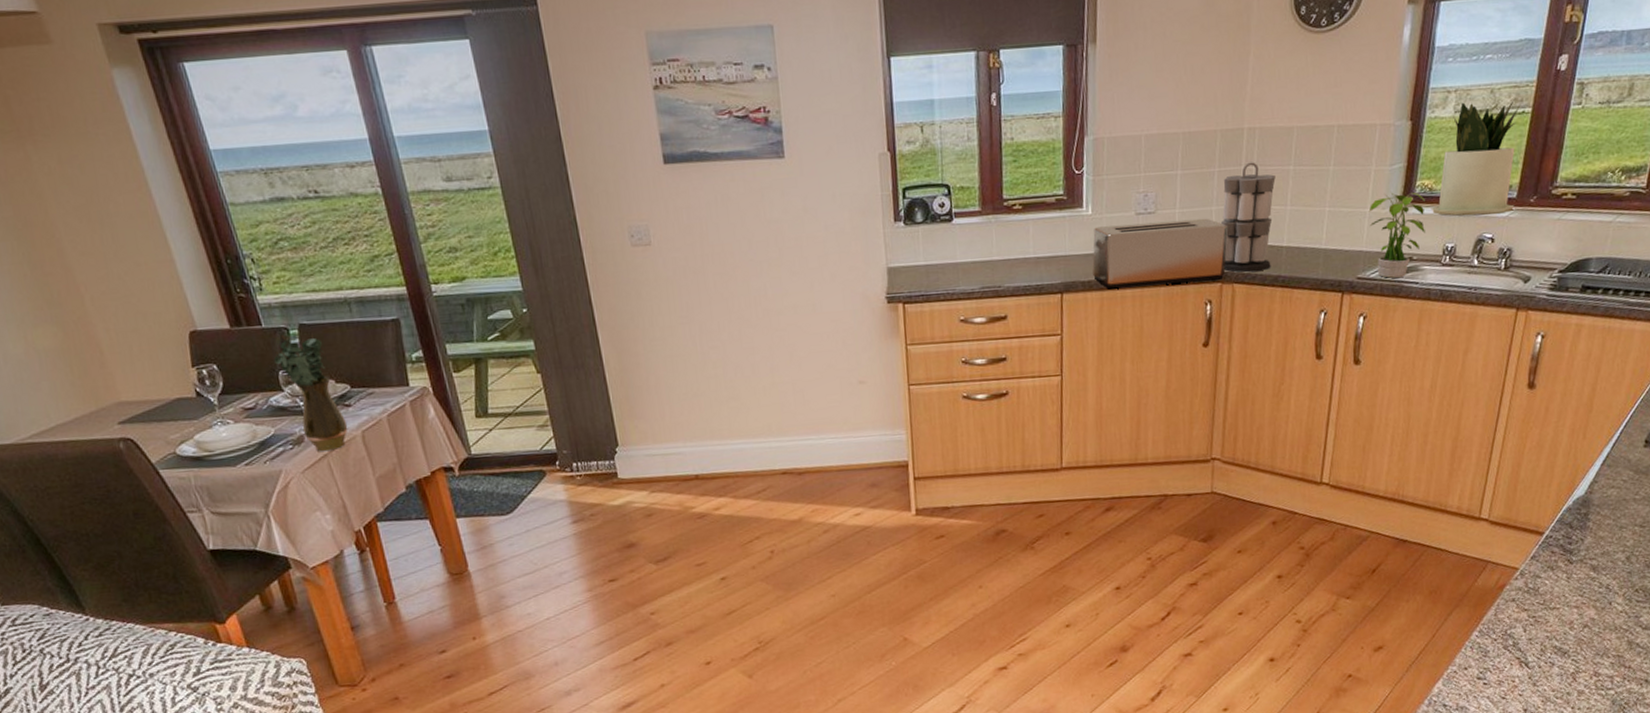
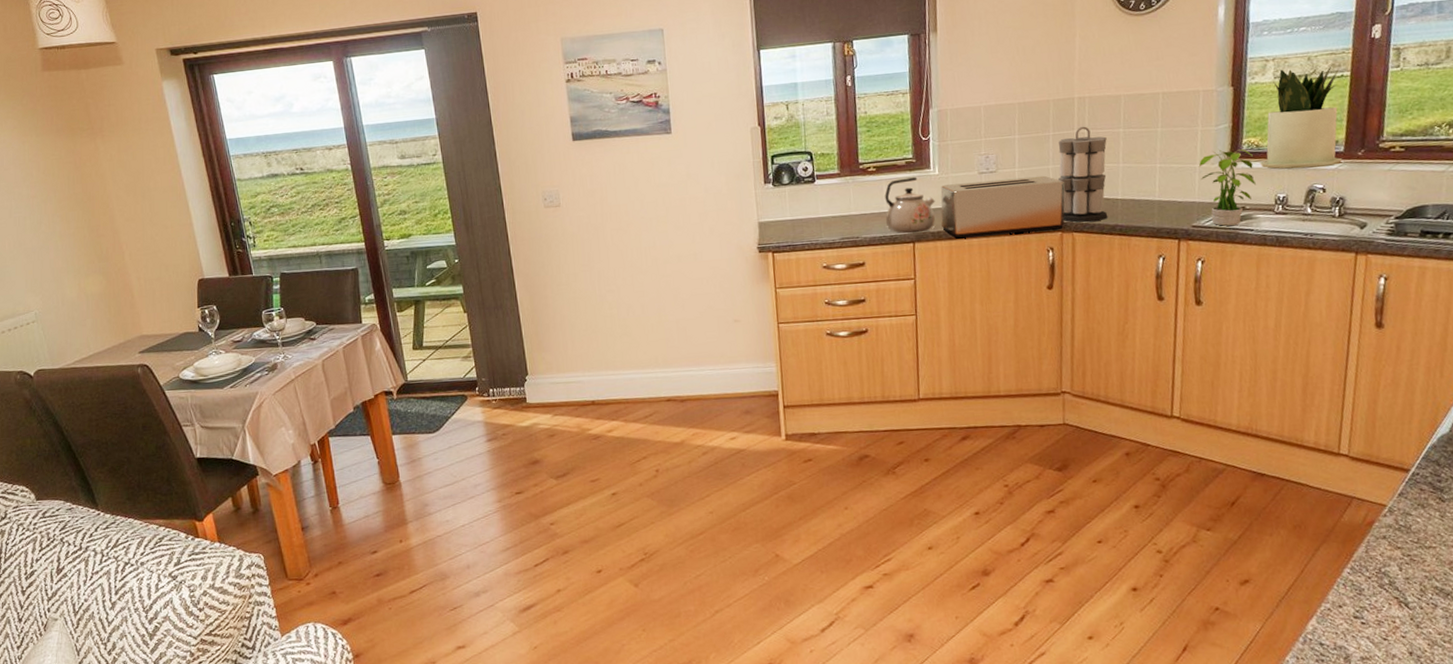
vase: present [273,334,348,451] -> none [259,281,312,377]
kettle: none [1031,217,1087,283] -> present [884,177,935,234]

